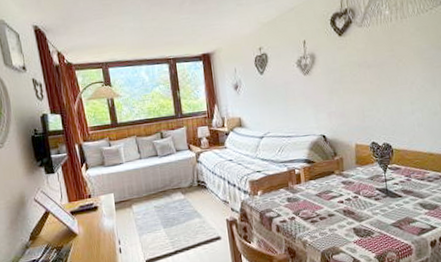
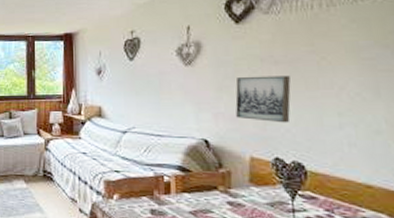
wall art: none [342,76,381,115] -> present [235,75,291,123]

